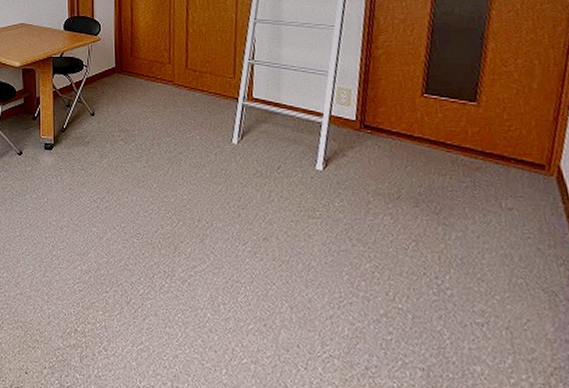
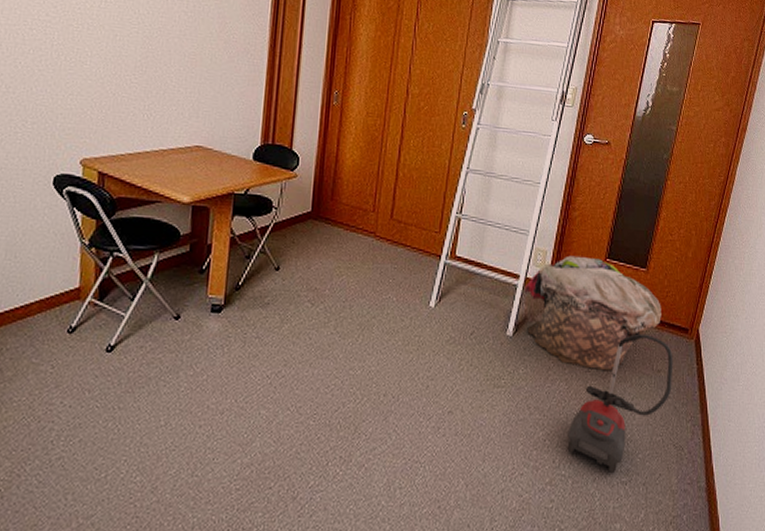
laundry basket: none [329,92,505,207] -> present [524,255,661,371]
vacuum cleaner: none [399,169,532,313] -> present [567,333,673,474]

